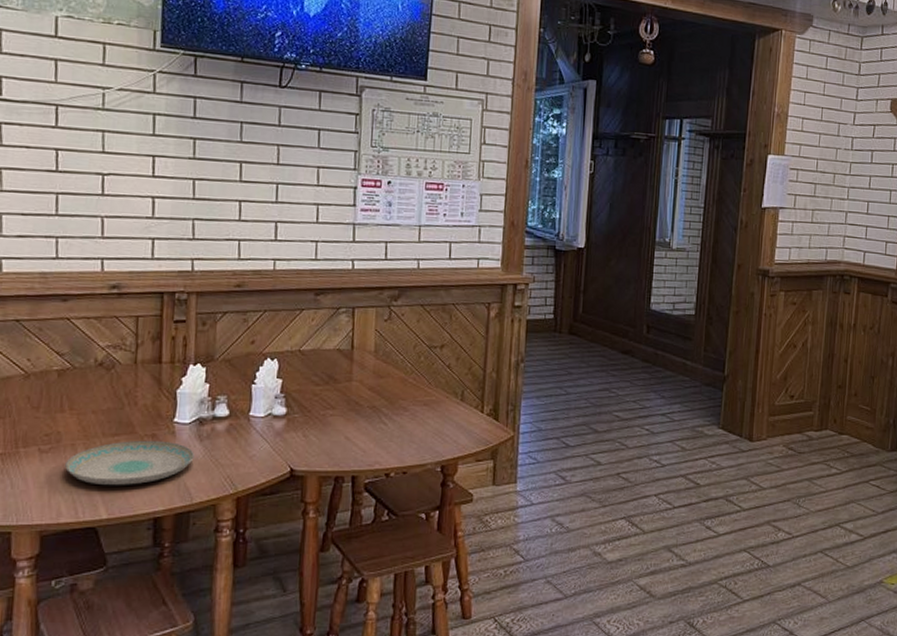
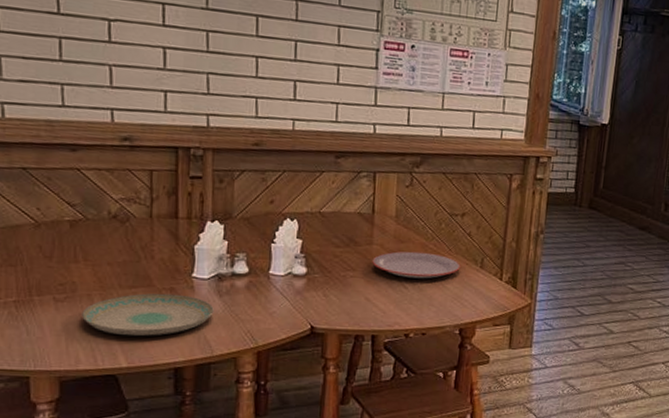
plate: none [352,386,441,415] -> present [372,251,461,279]

